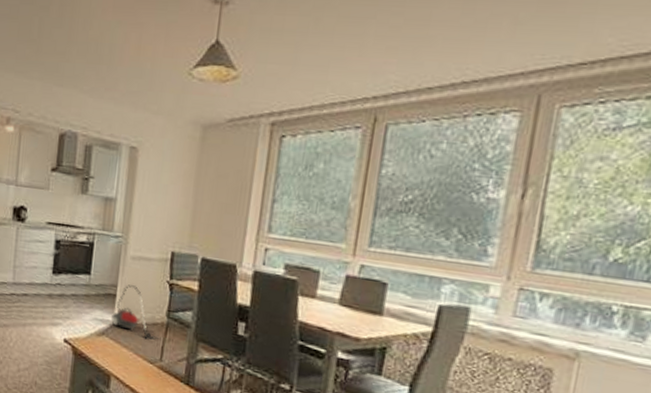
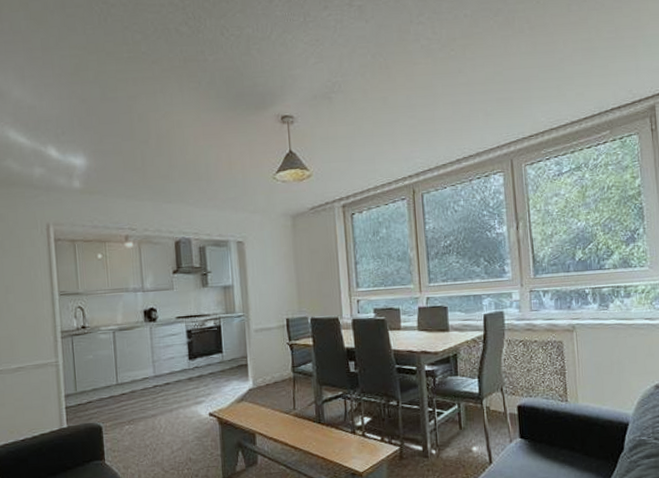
vacuum cleaner: present [111,285,159,341] -> none [247,353,289,396]

